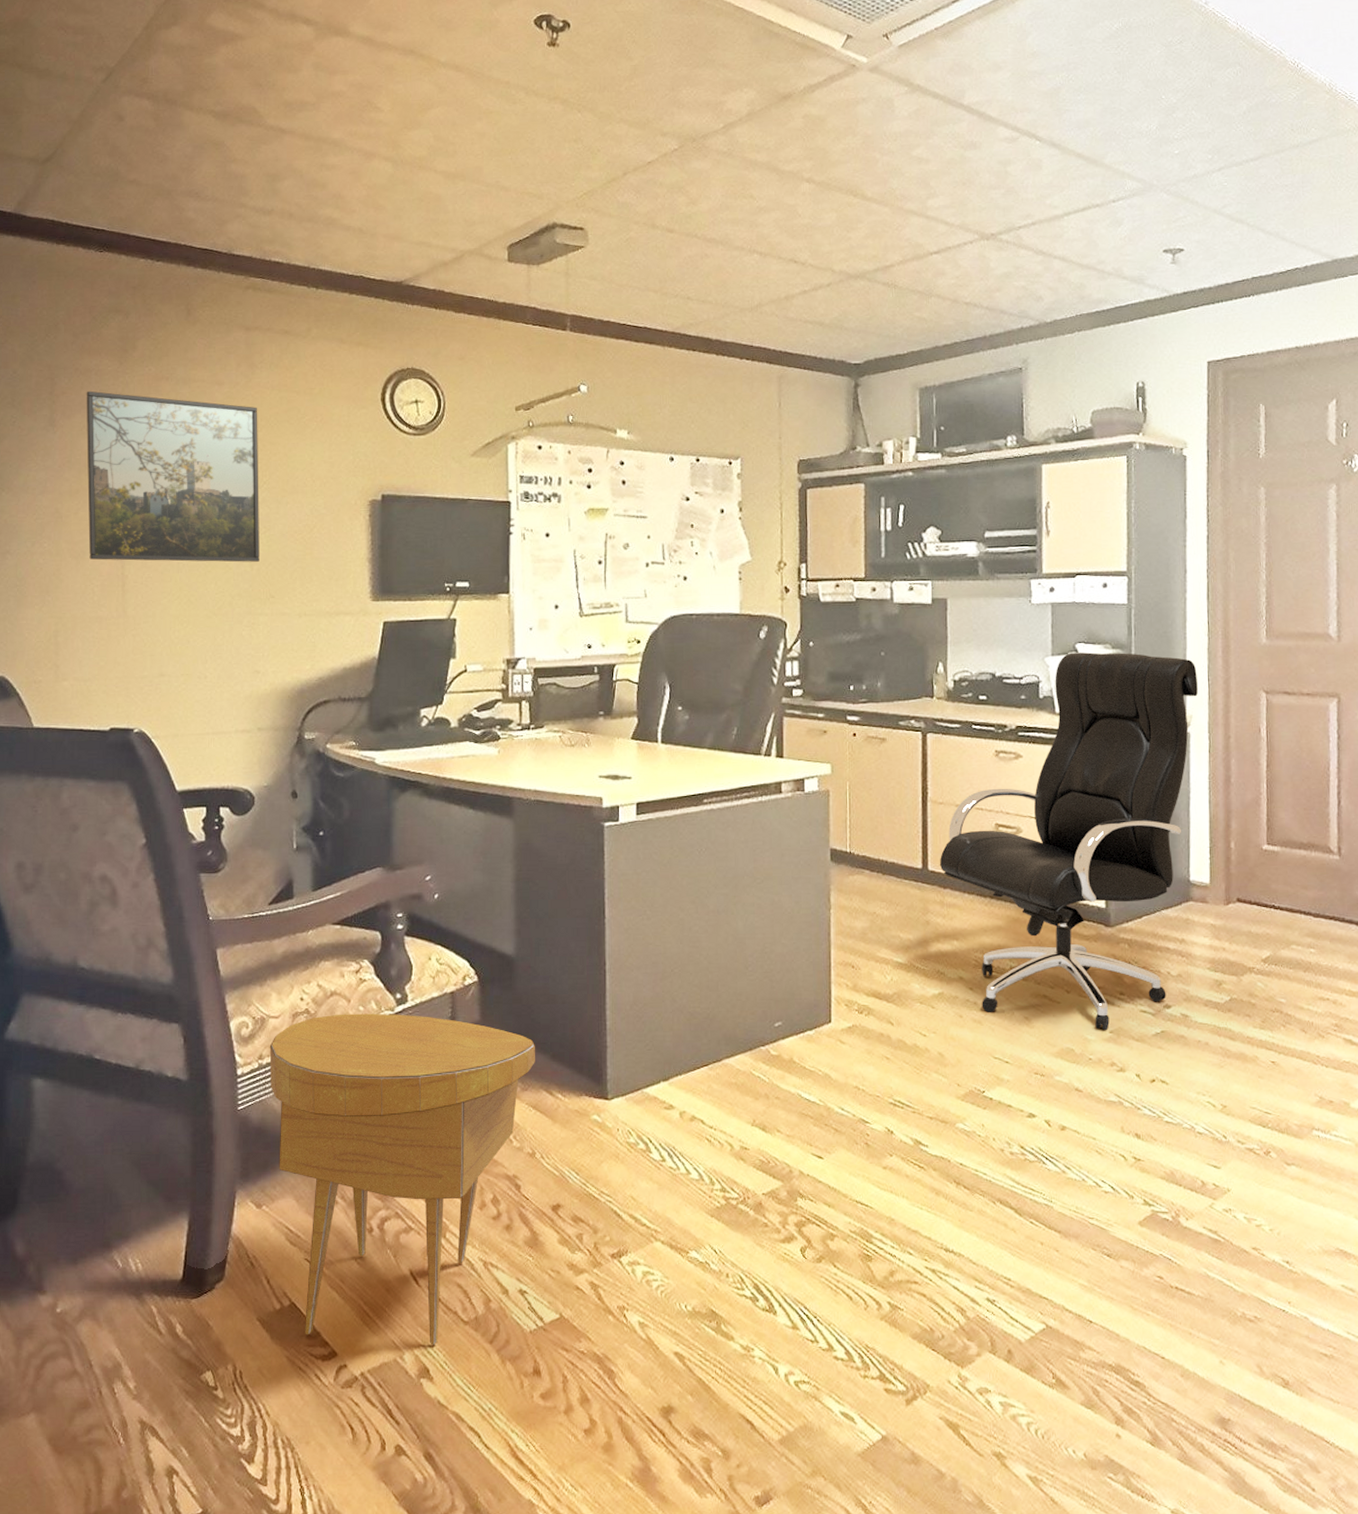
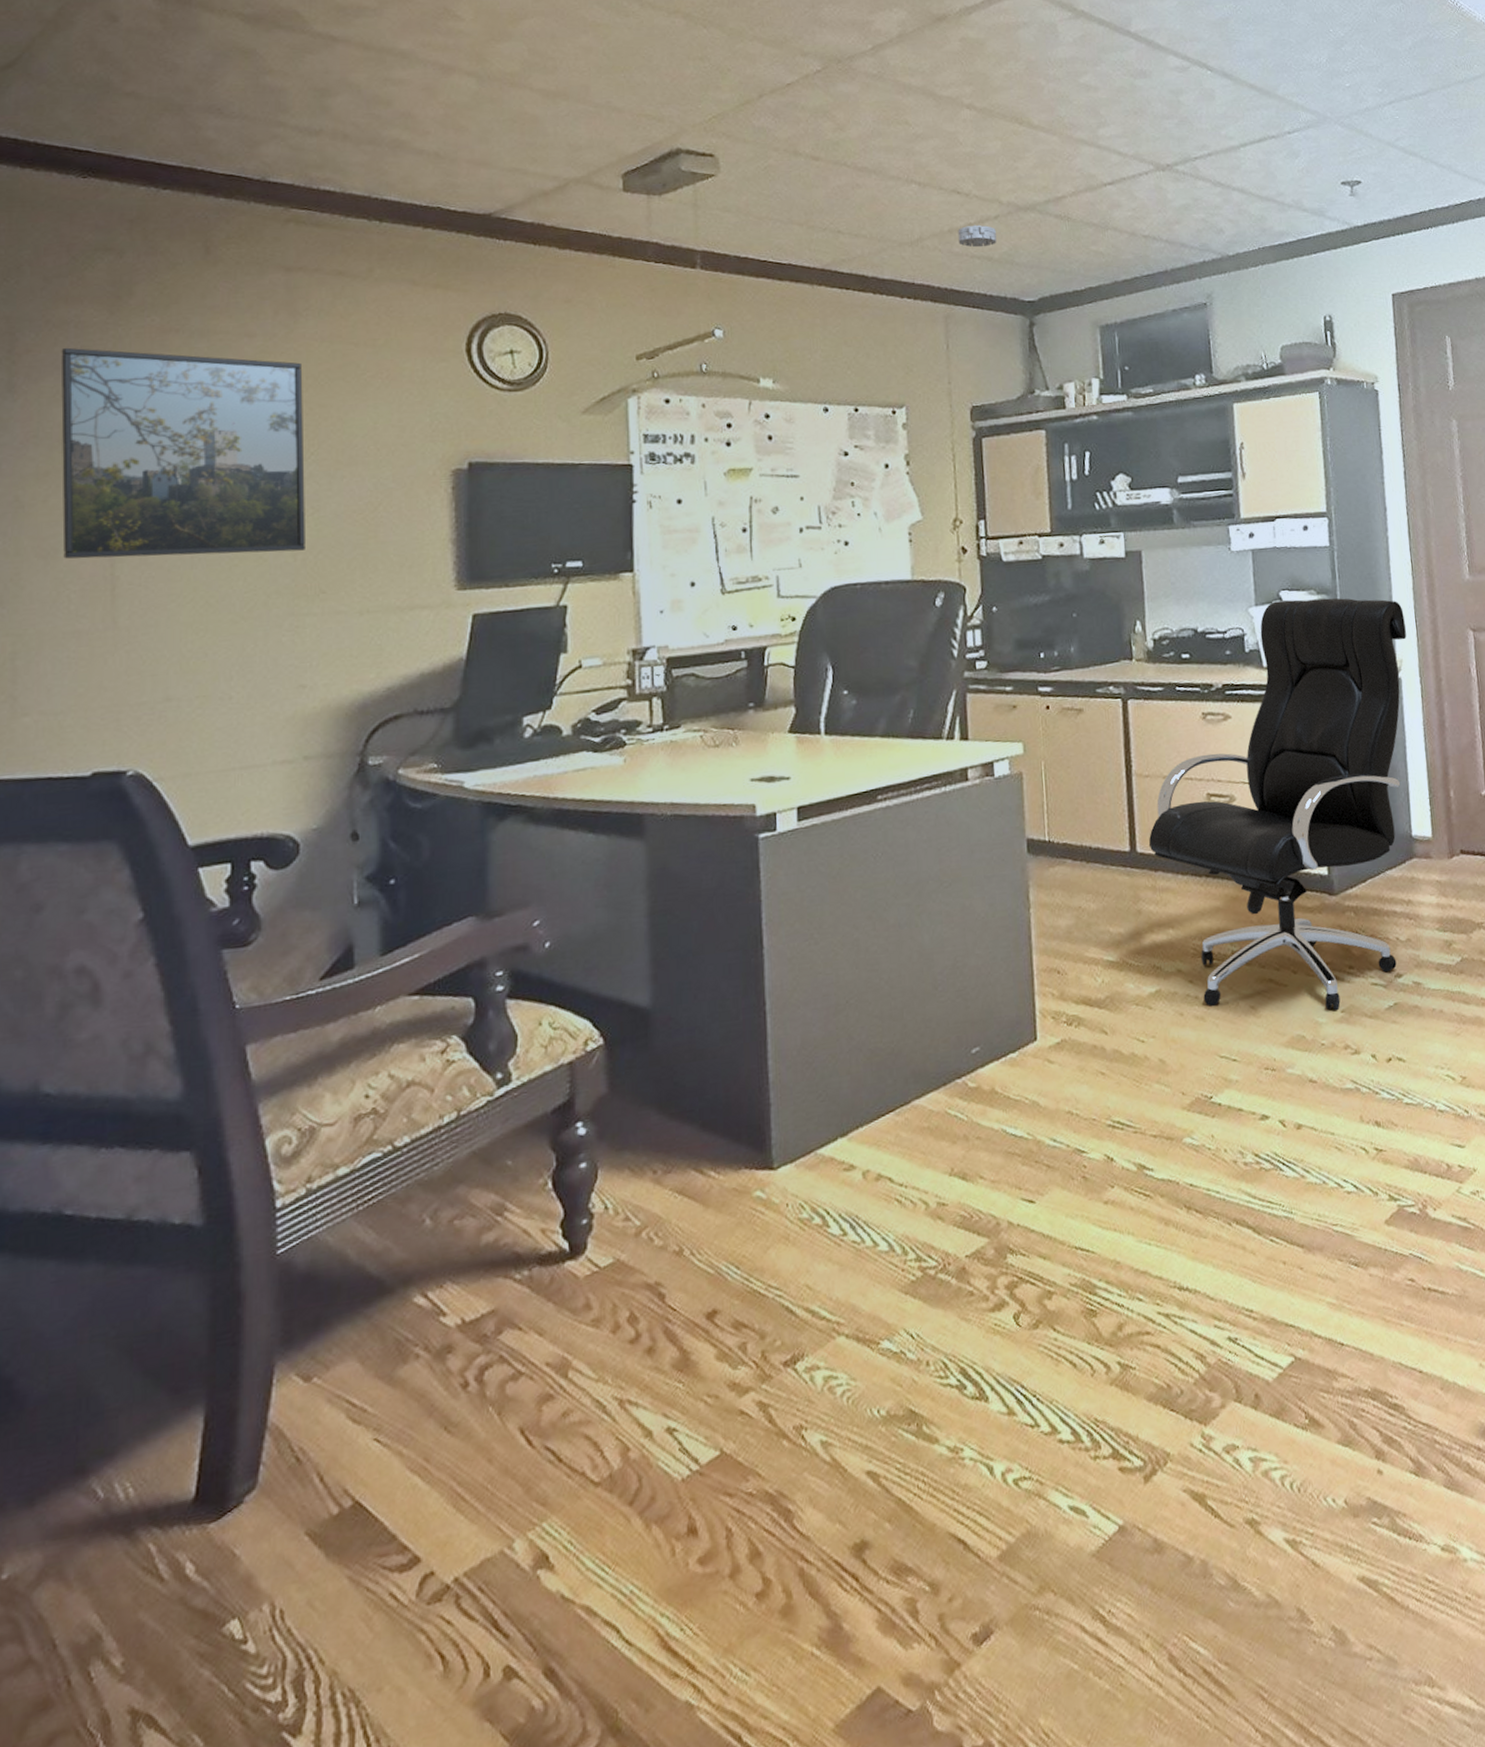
side table: present [269,1013,535,1345] -> none [321,1096,680,1543]
smoke detector: none [793,292,828,313] -> present [957,224,997,248]

